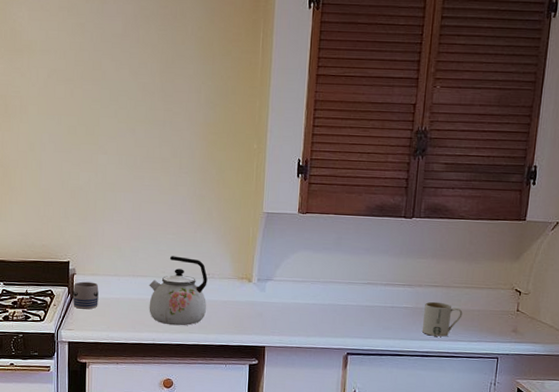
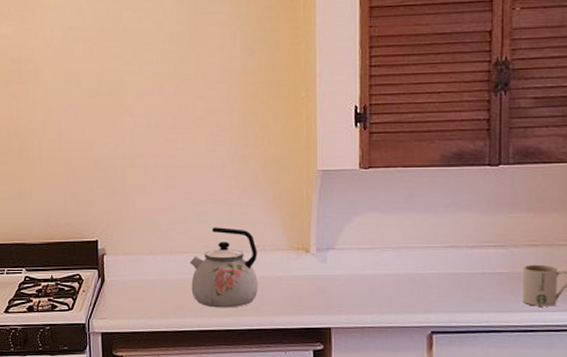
mug: present [72,281,99,310] -> none [103,262,133,294]

